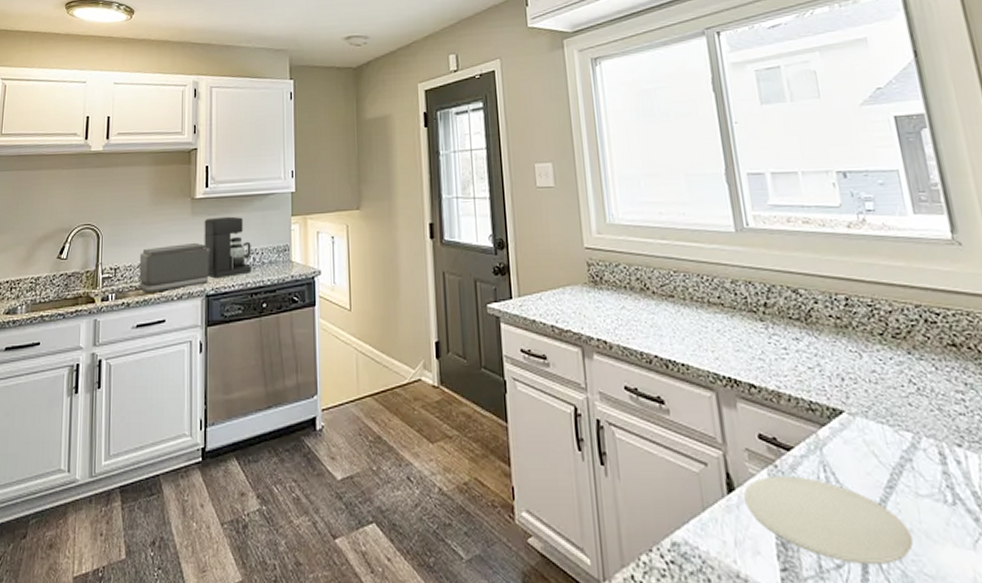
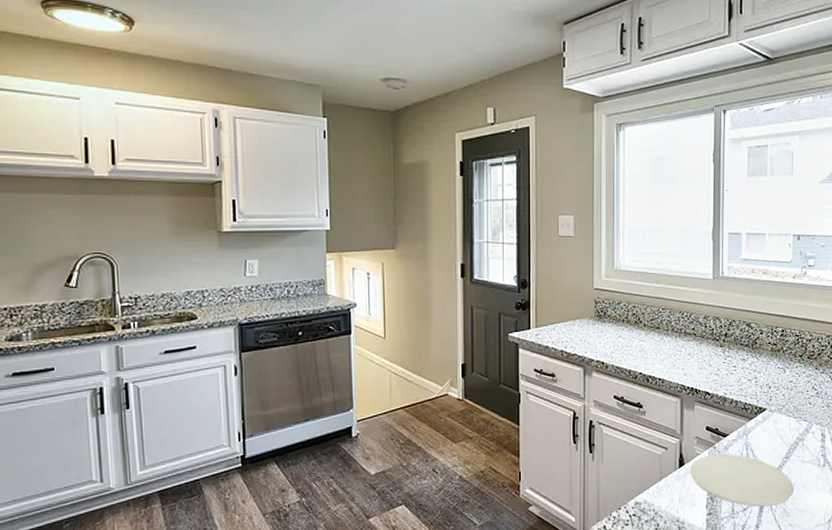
toaster: present [139,242,209,293] -> none [162,274,241,321]
coffee maker: present [204,216,252,279] -> none [233,250,287,309]

